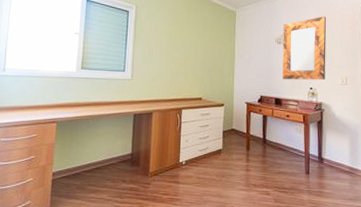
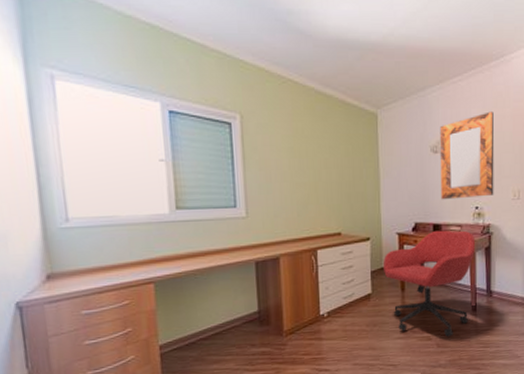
office chair: none [232,103,309,194] -> present [382,230,475,337]

